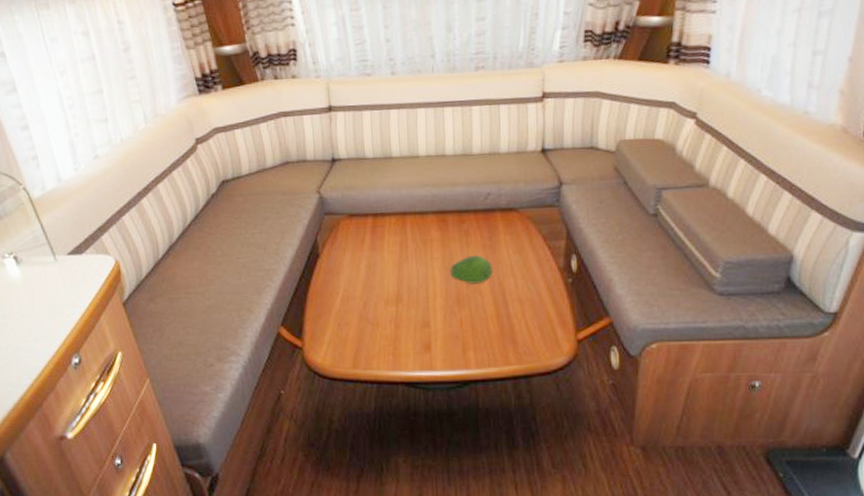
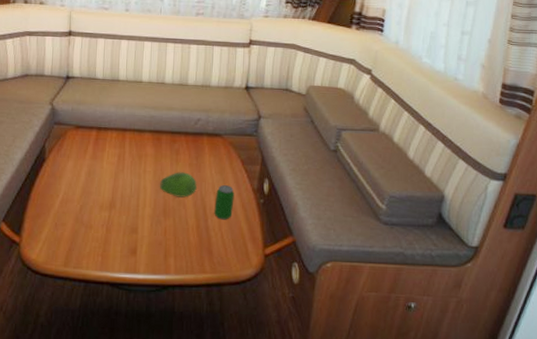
beverage can: none [515,266,538,305] -> present [214,185,235,220]

